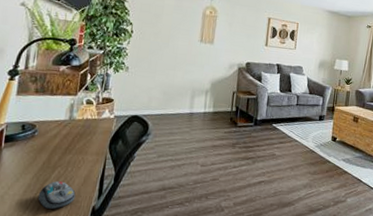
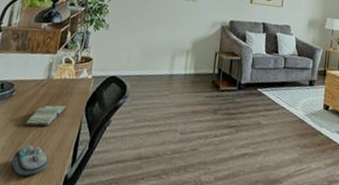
book: none [49,144,91,164] -> present [24,105,67,127]

